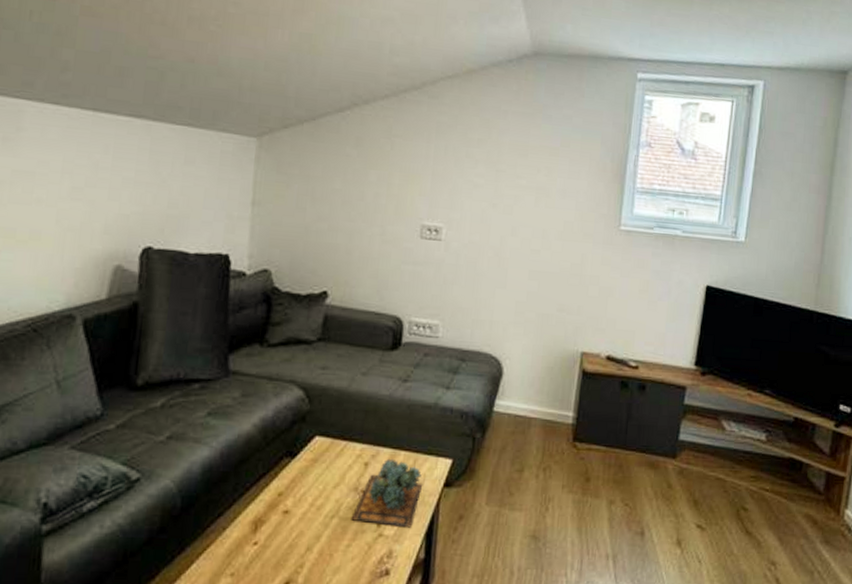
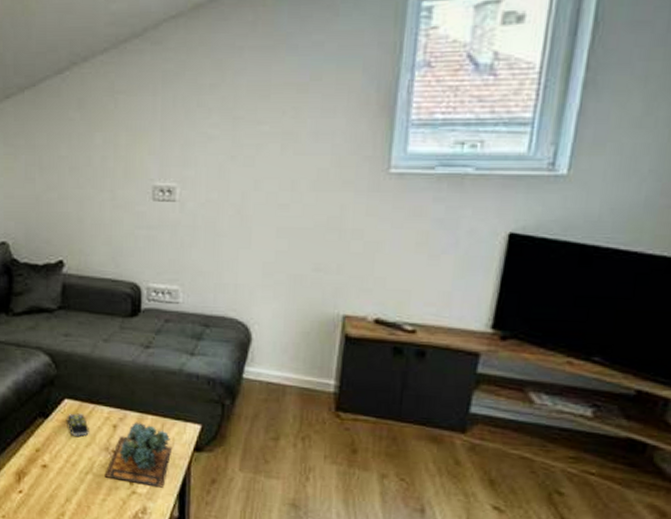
remote control: none [315,451,339,478] -> present [67,413,89,437]

